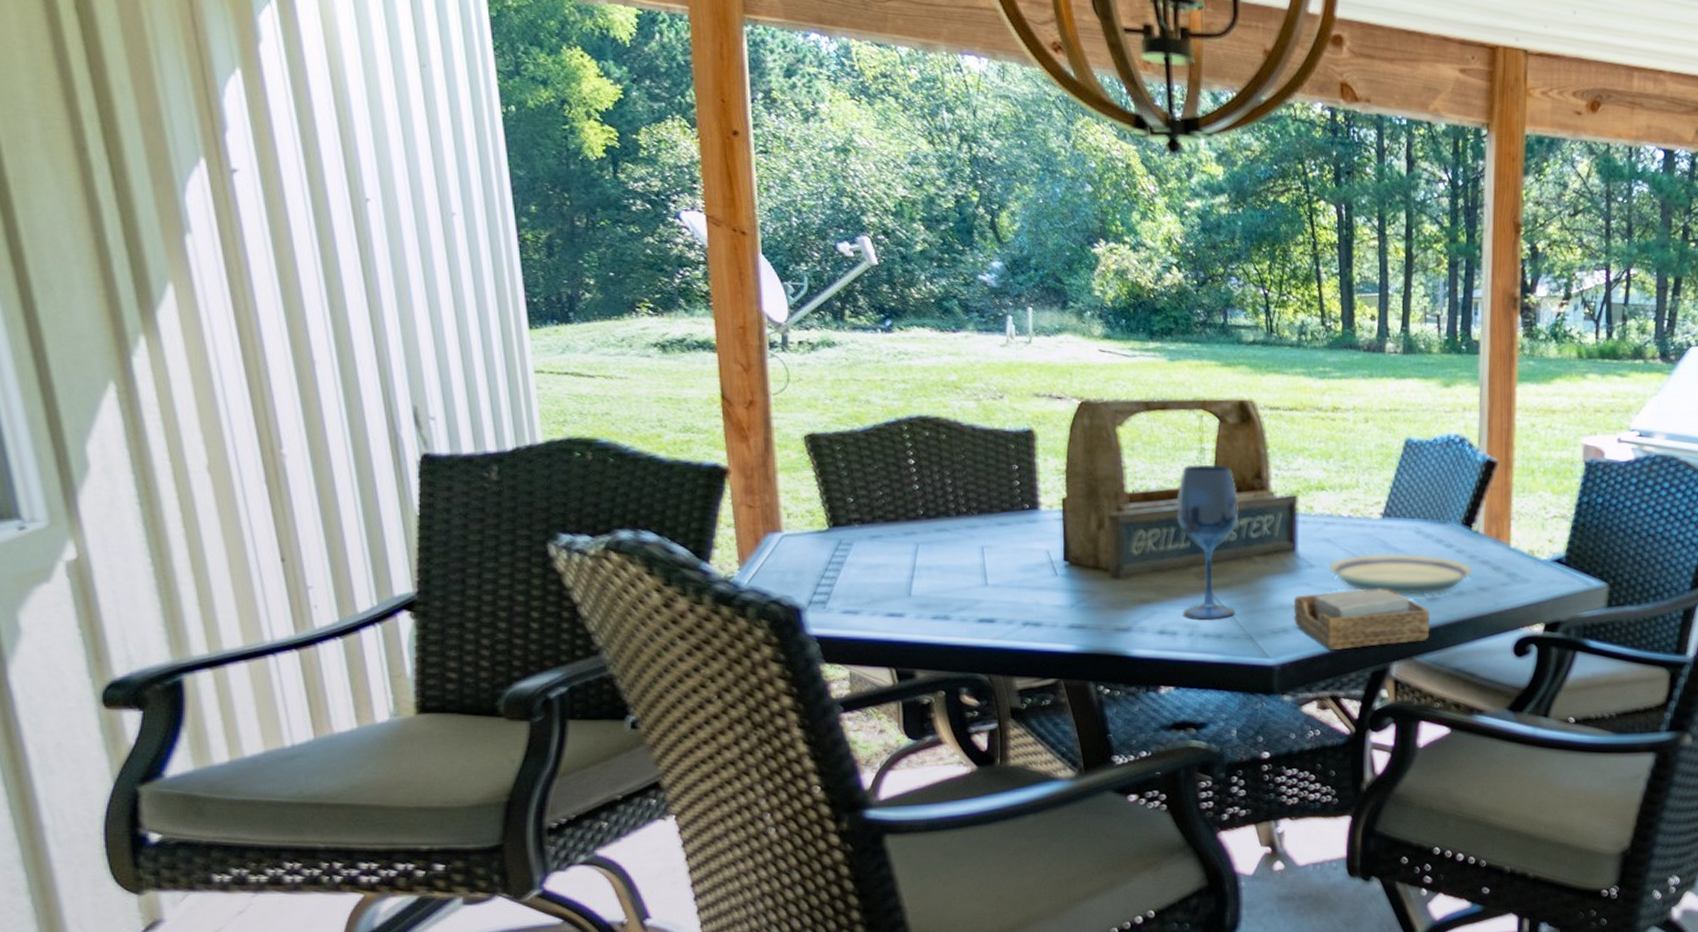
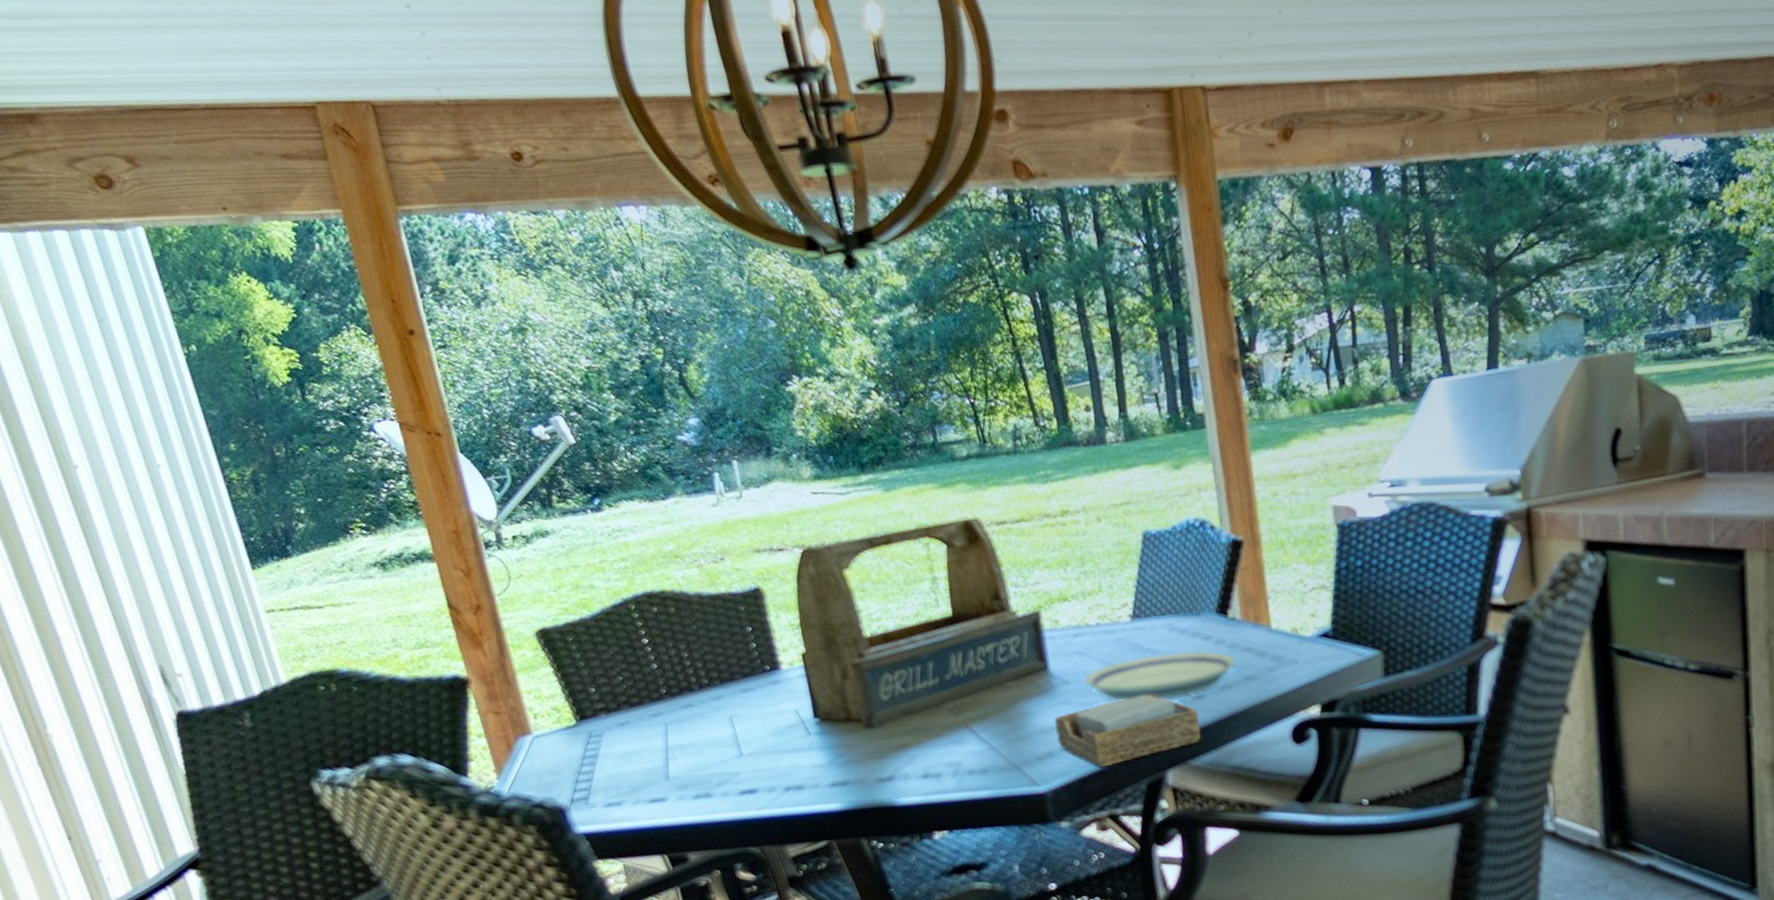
wineglass: present [1176,464,1239,620] -> none [916,592,996,757]

